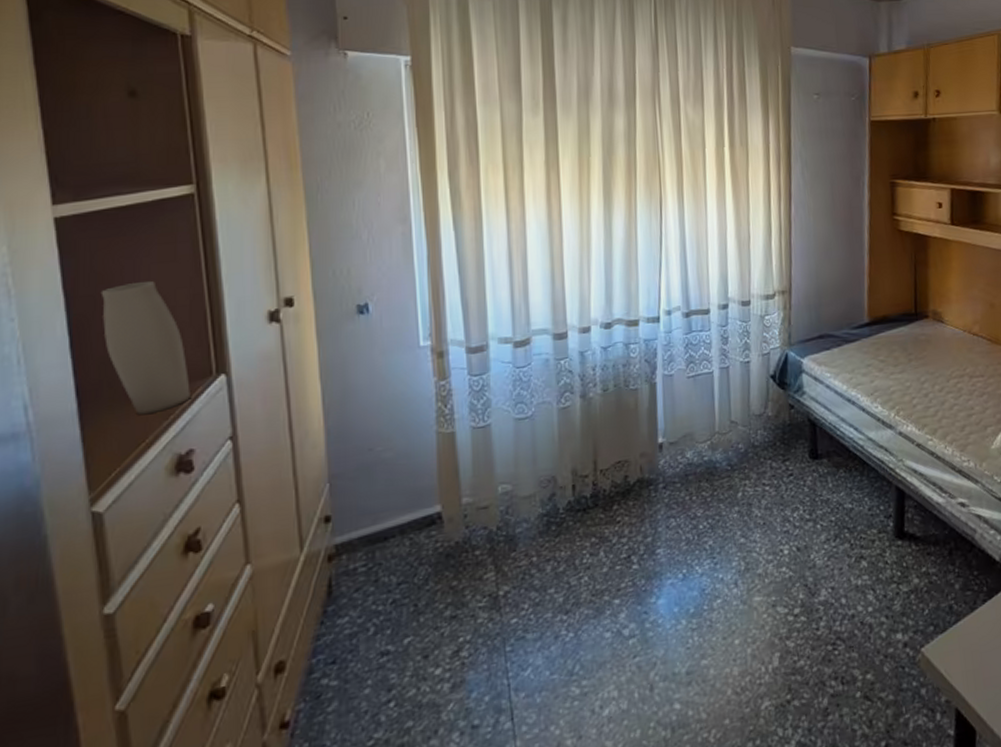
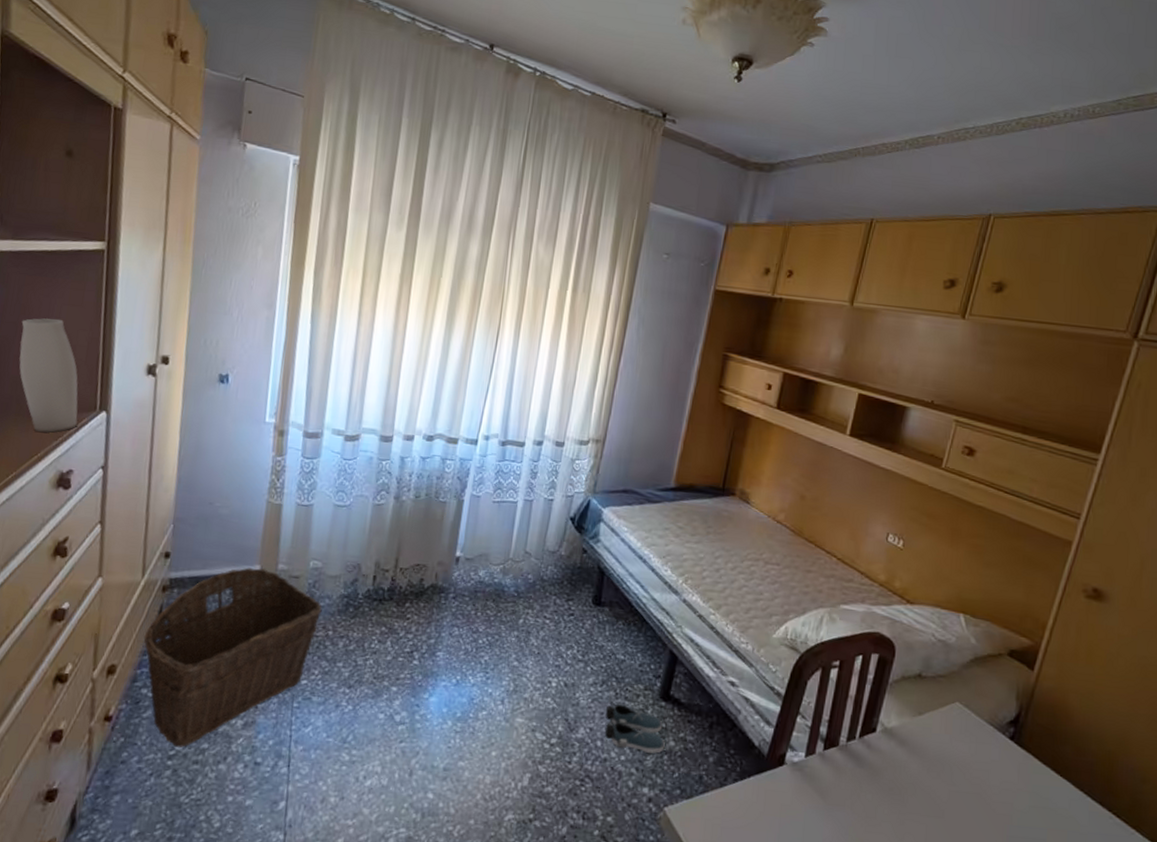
wicker basket: none [315,507,521,736] -> present [144,567,322,748]
shoe: none [843,554,910,600] -> present [604,703,665,754]

